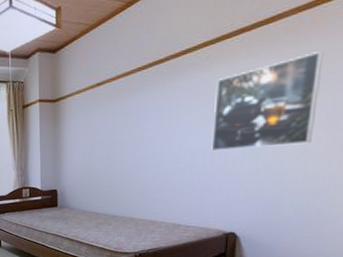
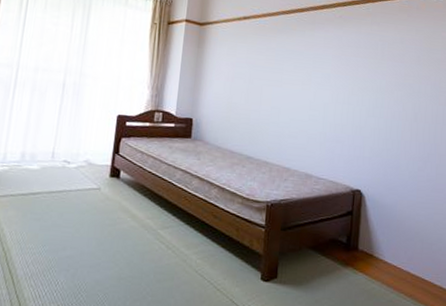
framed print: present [211,51,324,152] -> none [342,33,427,112]

